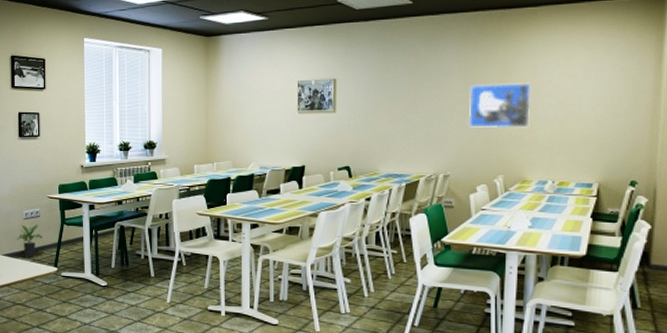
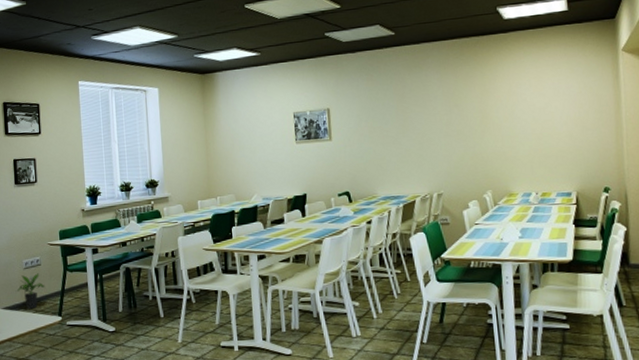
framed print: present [468,82,532,129] -> none [454,102,511,147]

